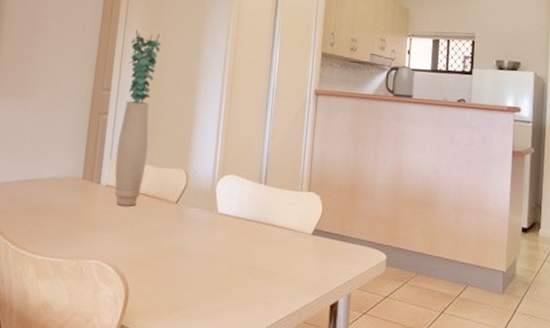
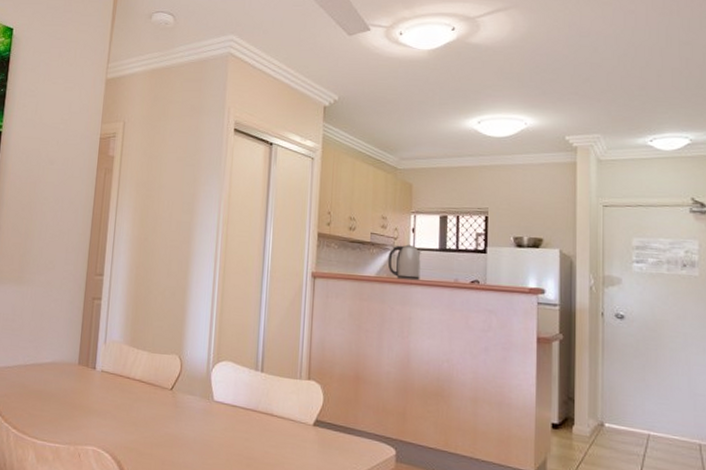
vase: present [115,29,161,207] -> none [109,214,152,393]

